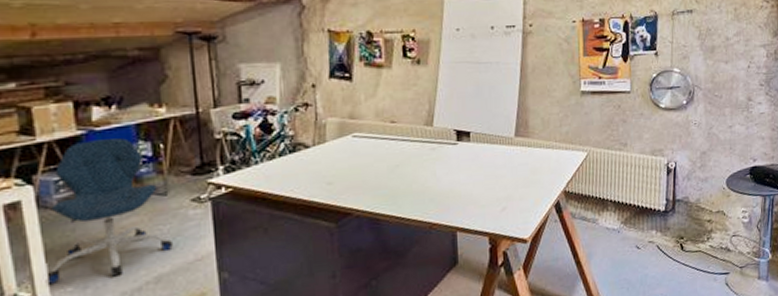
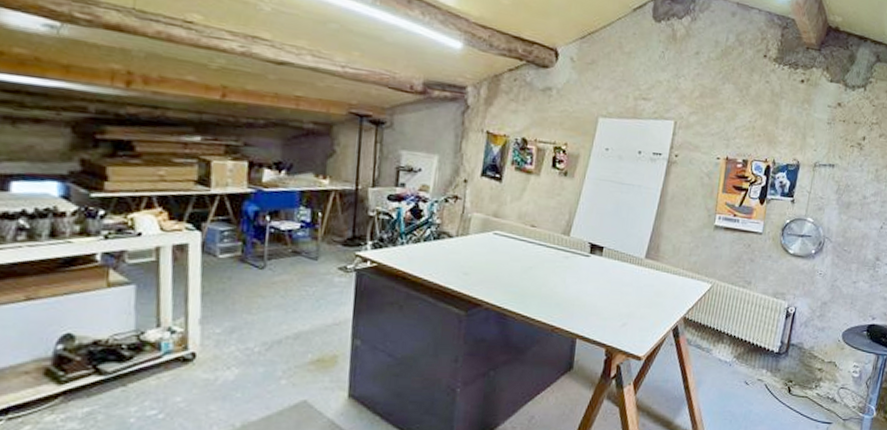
office chair: present [45,138,173,284] -> none [197,199,315,327]

